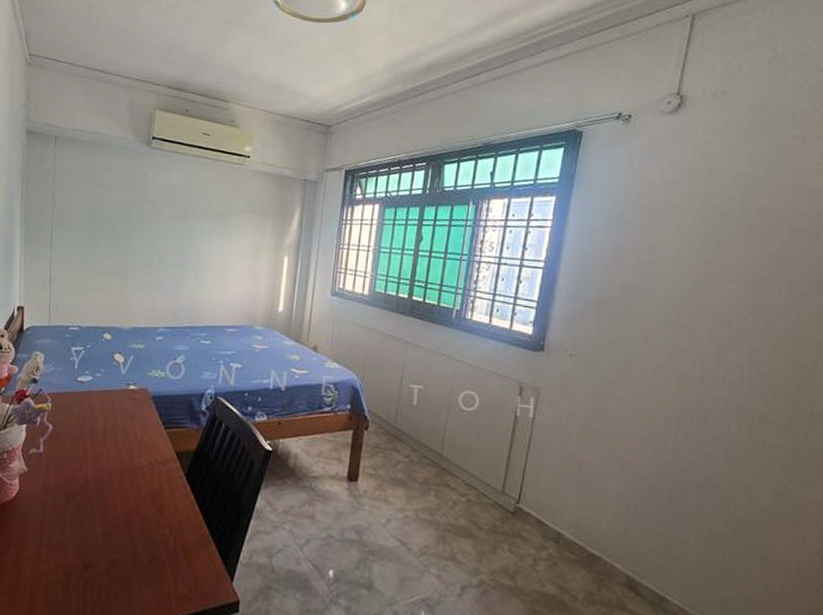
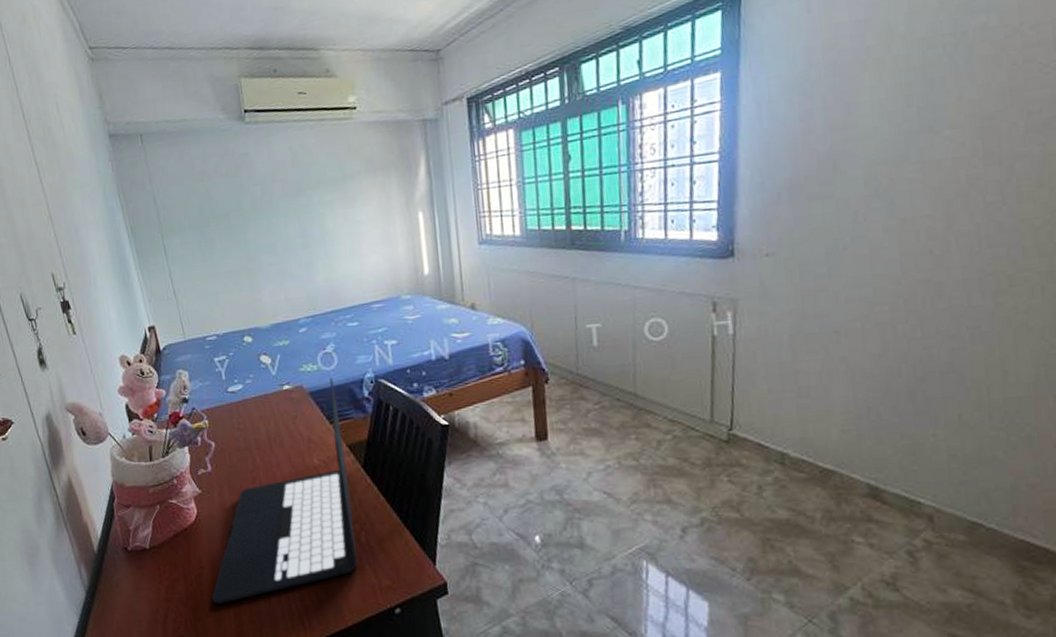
laptop: none [11,387,176,585] -> present [211,378,358,604]

